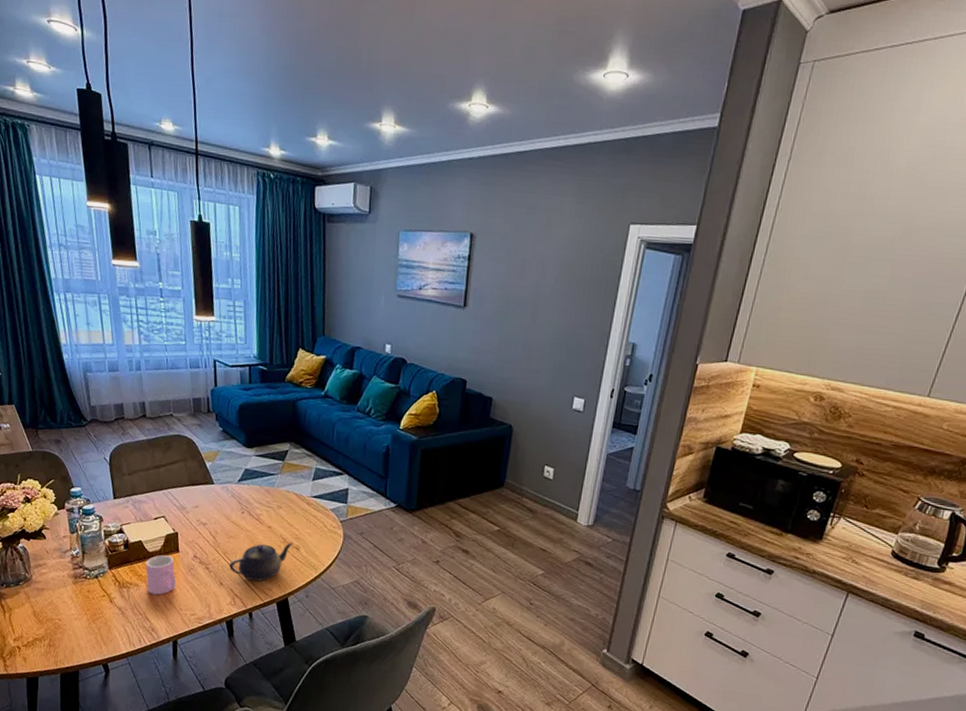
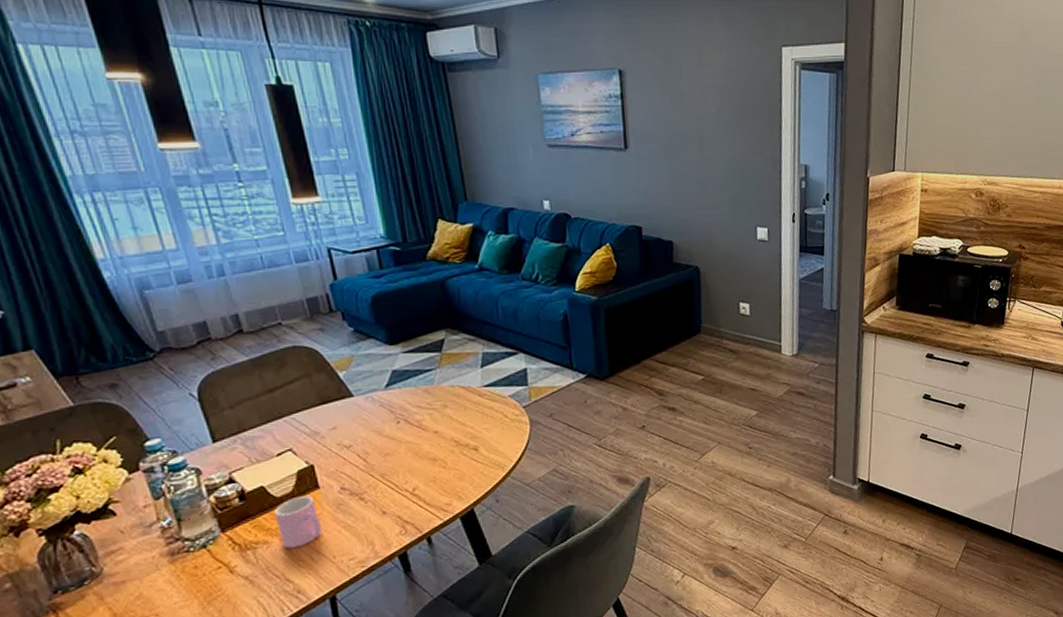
teapot: present [229,543,294,582] -> none [391,444,470,501]

